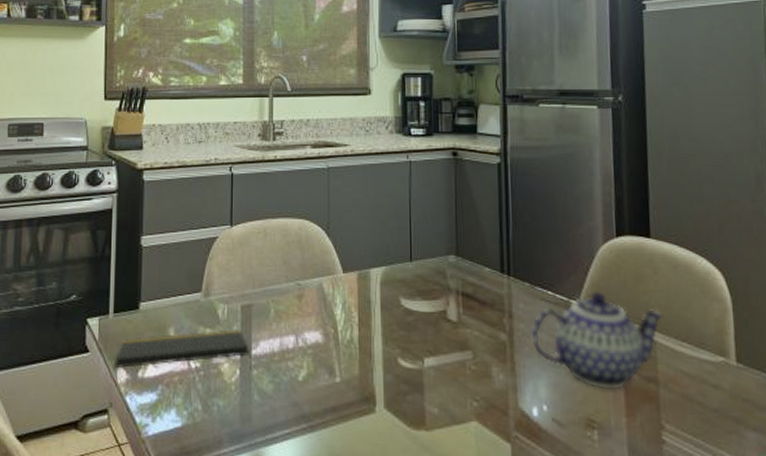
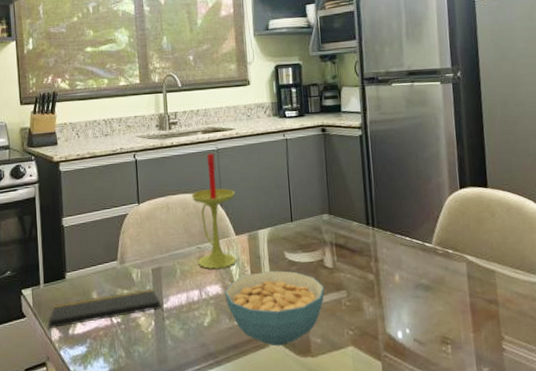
candle: none [293,172,345,312] -> present [191,153,237,269]
cereal bowl: none [325,319,446,414] -> present [224,270,325,346]
teapot: present [530,291,663,390] -> none [393,234,500,313]

